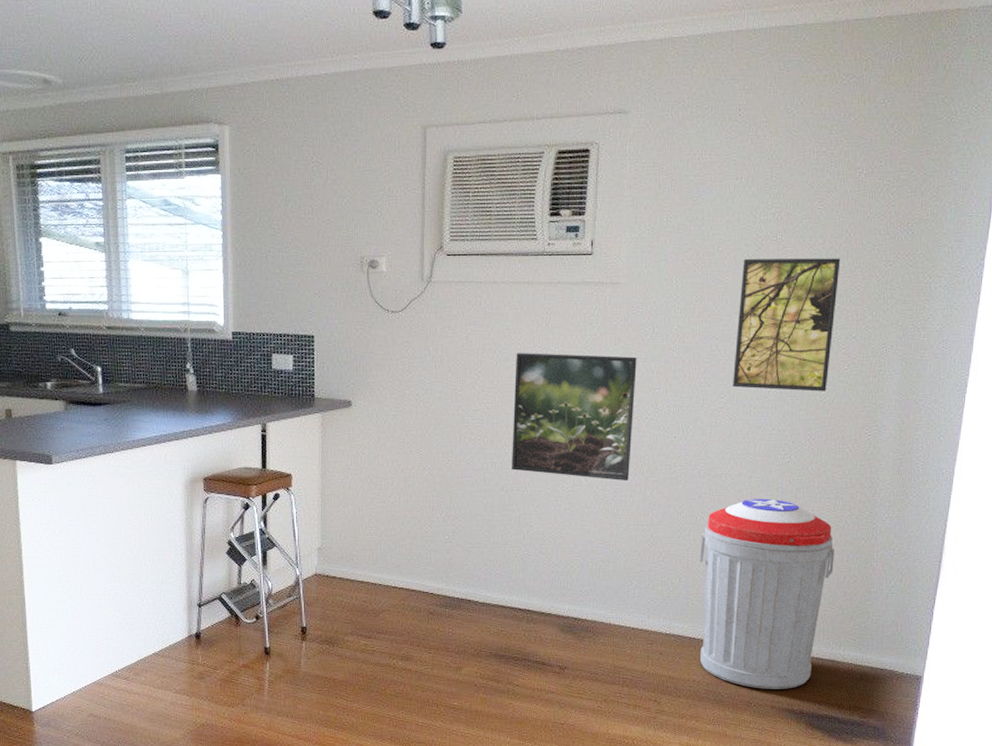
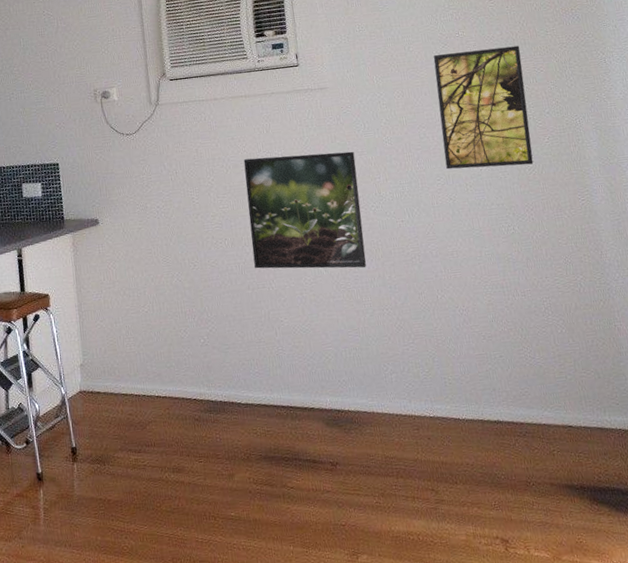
trash can: present [700,498,835,689] -> none [445,270,583,466]

